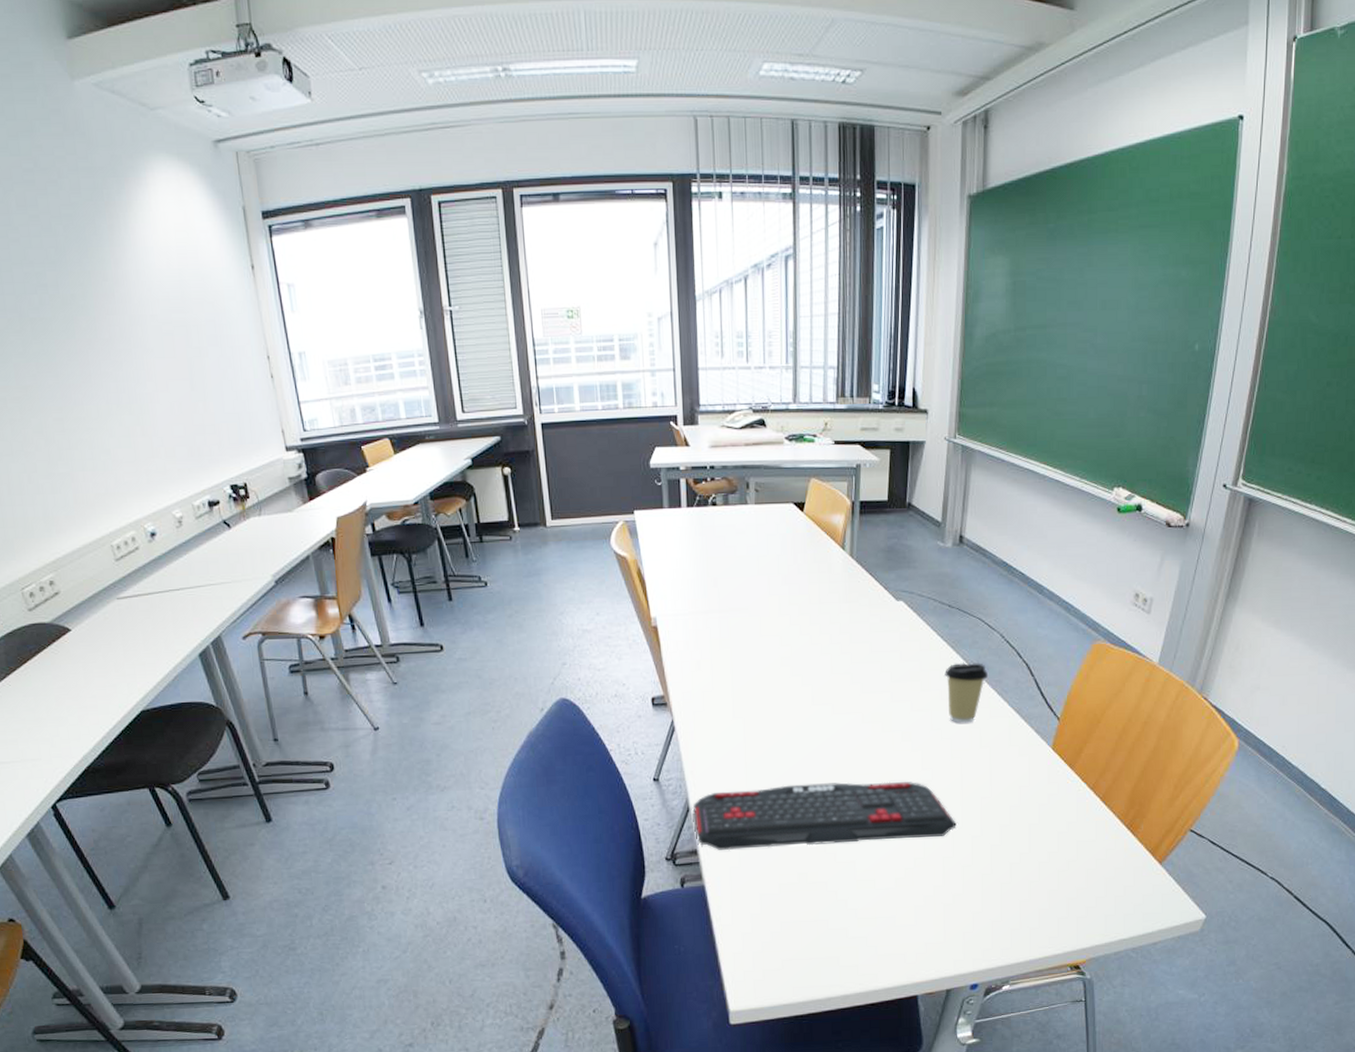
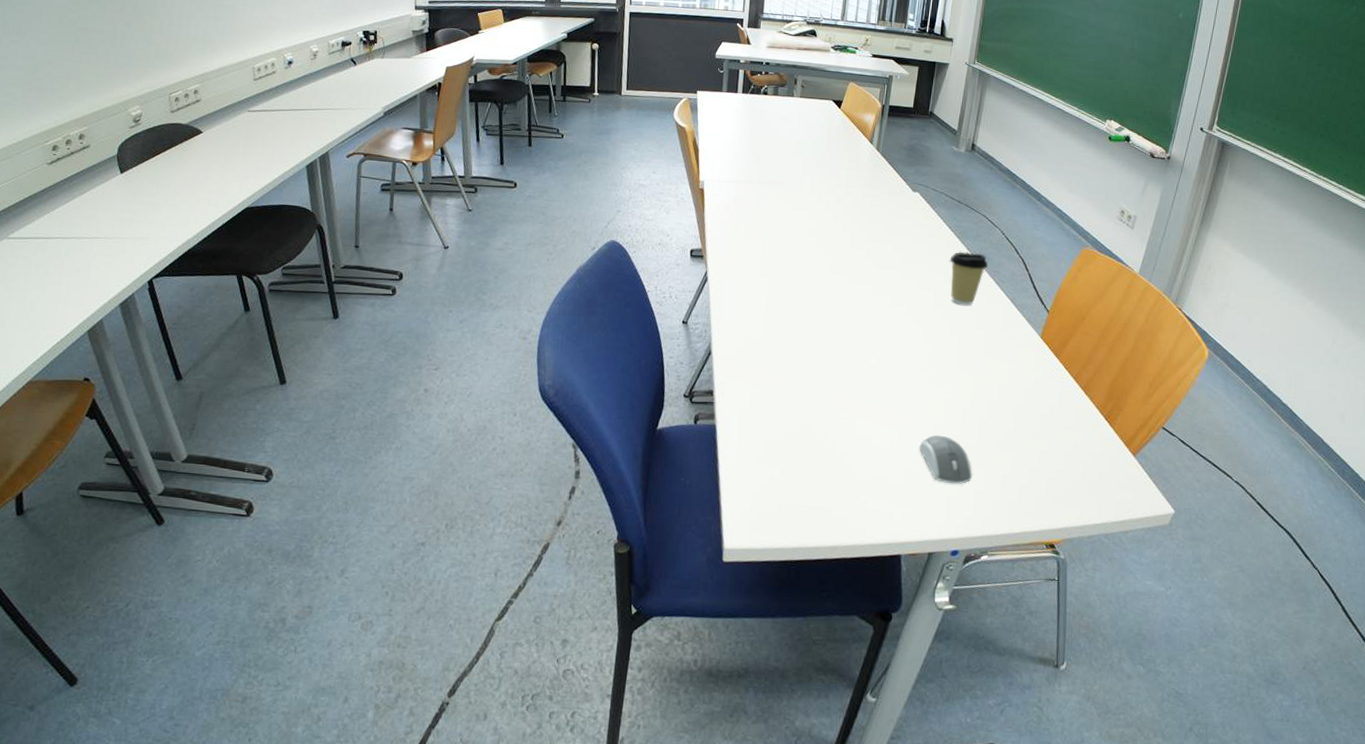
keyboard: present [692,782,957,851] -> none [714,340,950,406]
computer mouse: none [927,867,988,917] -> present [919,434,973,485]

